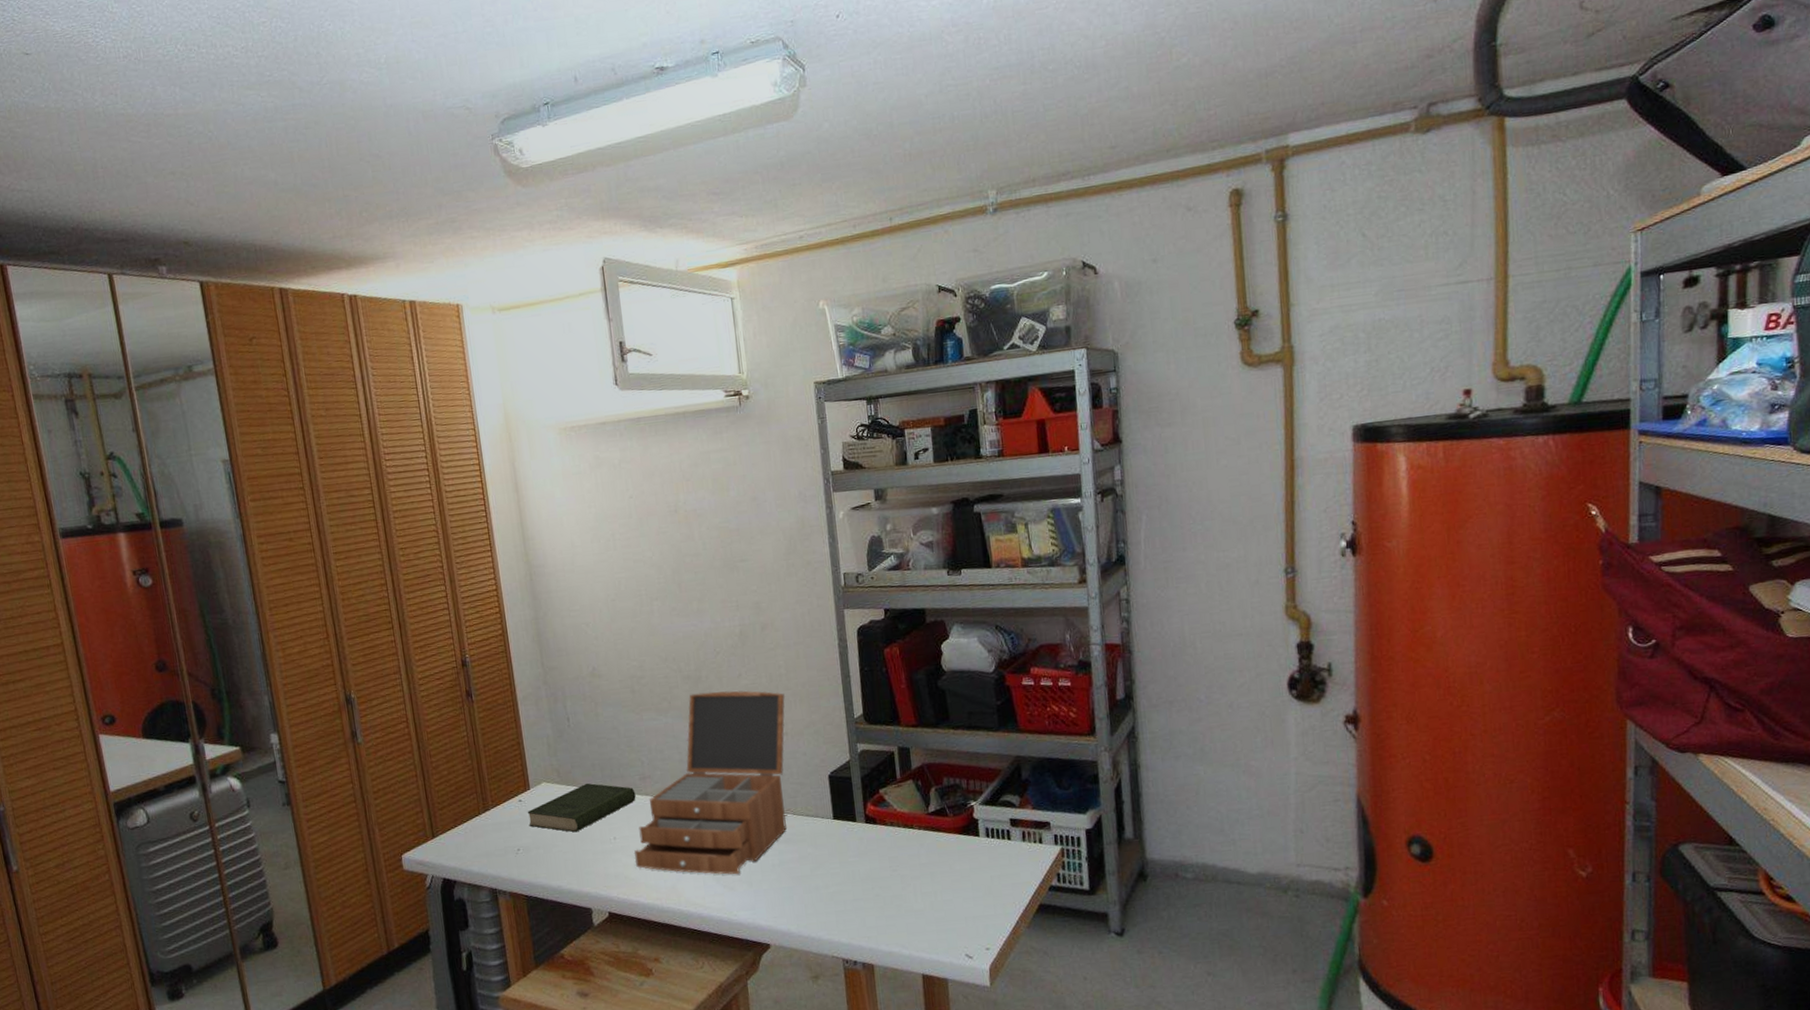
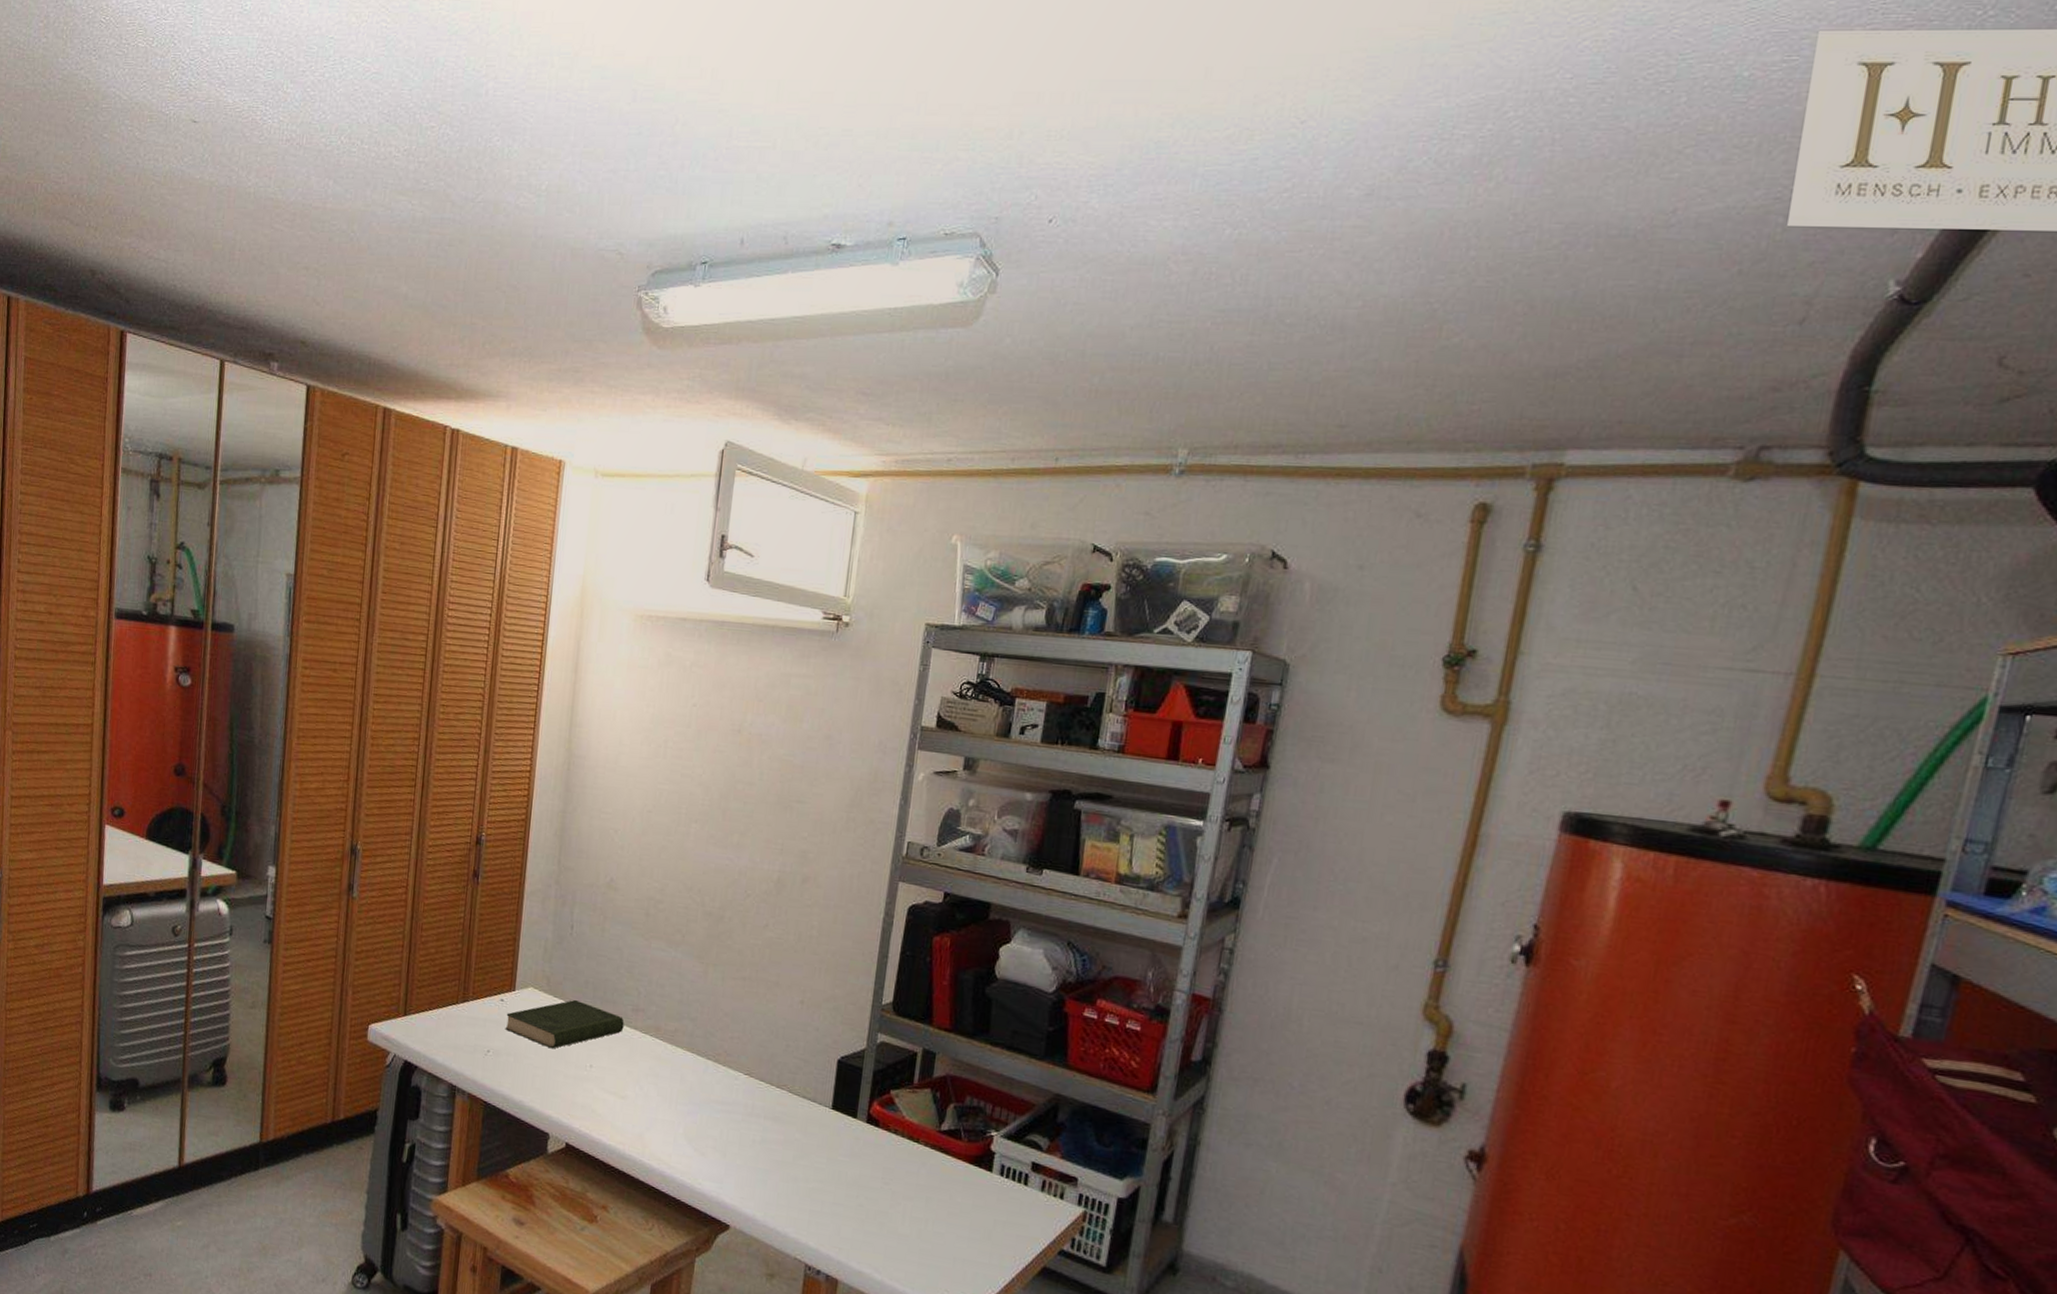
jewelry box: present [633,690,787,875] -> none [605,932,810,1141]

